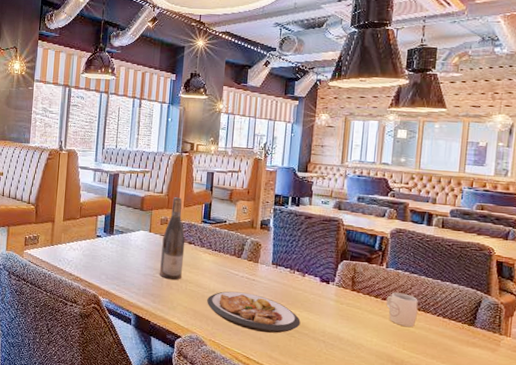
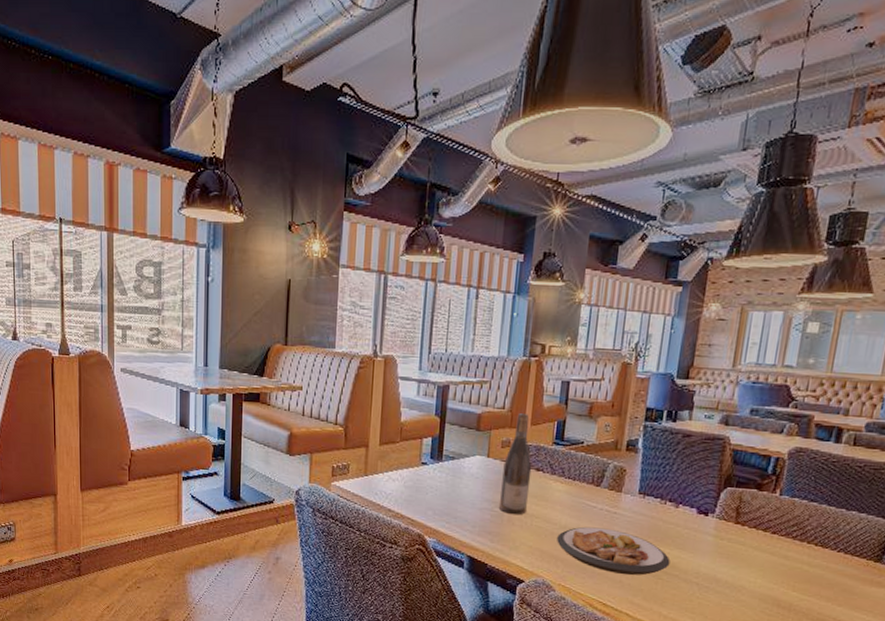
mug: present [386,292,418,328] -> none [776,524,816,566]

